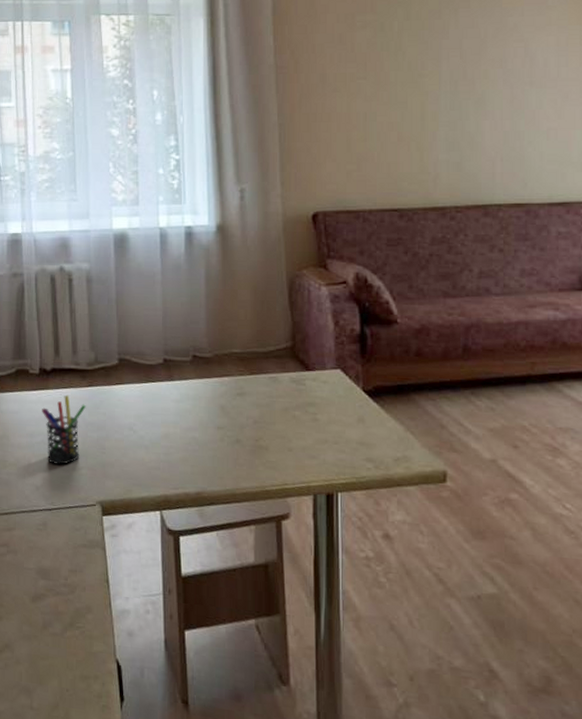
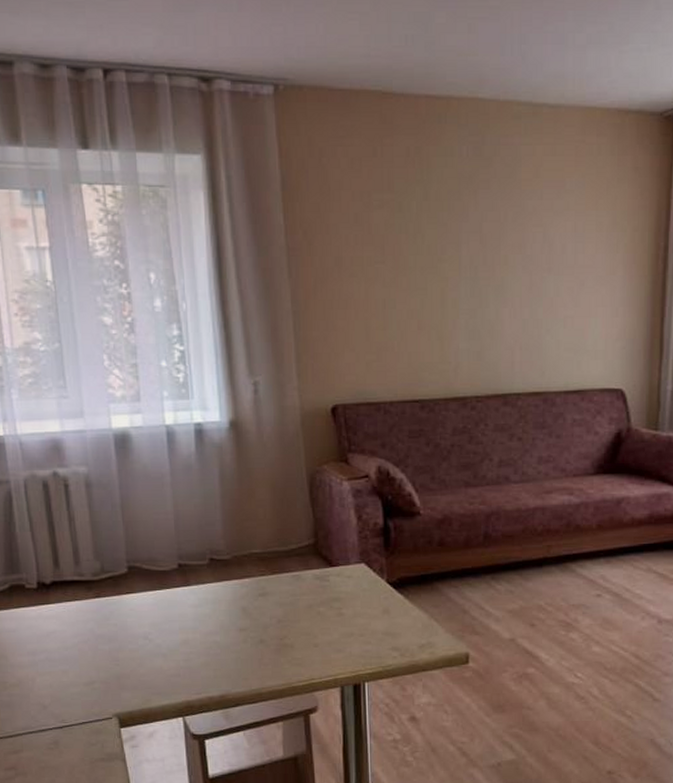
pen holder: present [42,395,86,465] -> none [43,608,94,681]

